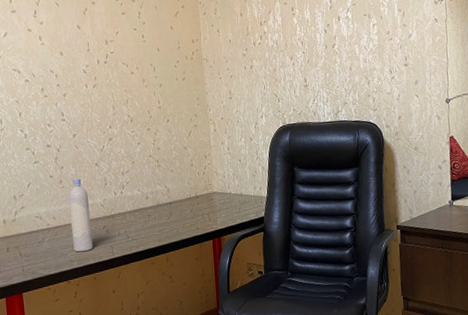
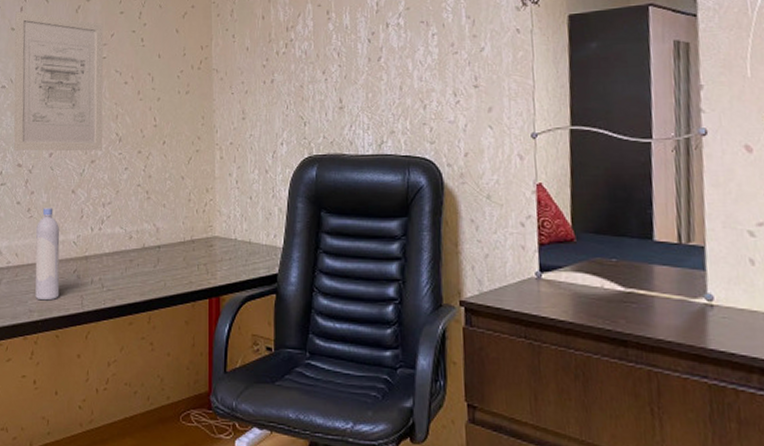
wall art: none [30,14,117,134] -> present [13,11,104,152]

